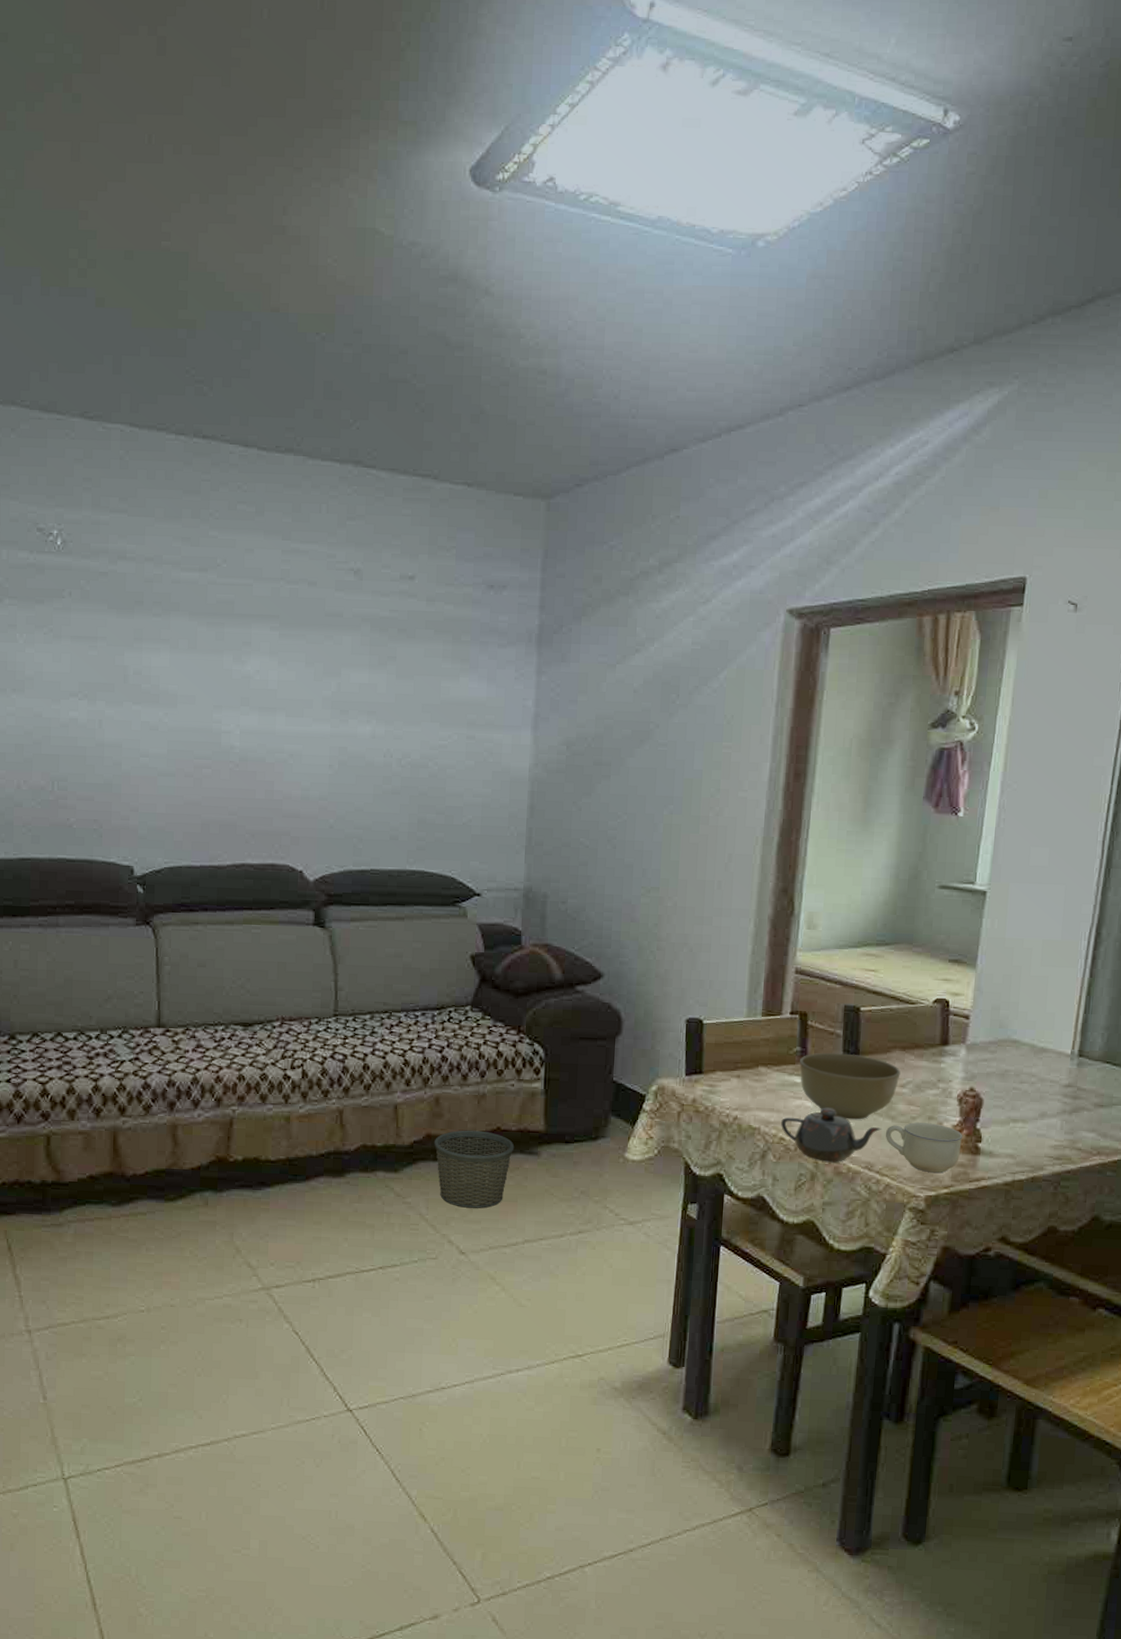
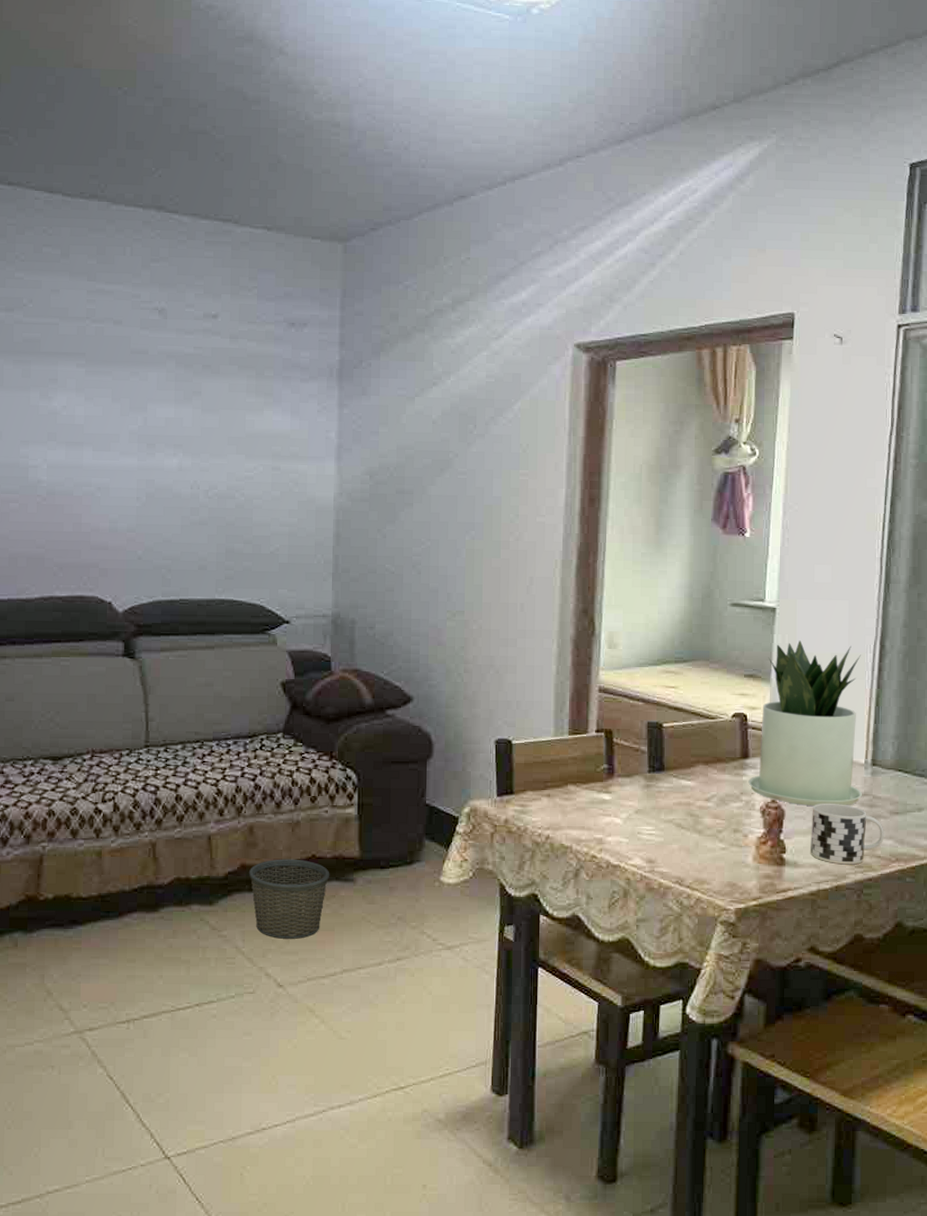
teapot: present [781,1107,882,1162] -> none [592,823,690,878]
bowl: present [799,1052,901,1120] -> none [606,769,705,835]
cup: present [885,1122,963,1173] -> none [693,836,768,885]
planter: none [946,925,1075,1097] -> present [748,640,863,806]
cup: none [1006,1093,1087,1157] -> present [809,803,884,865]

